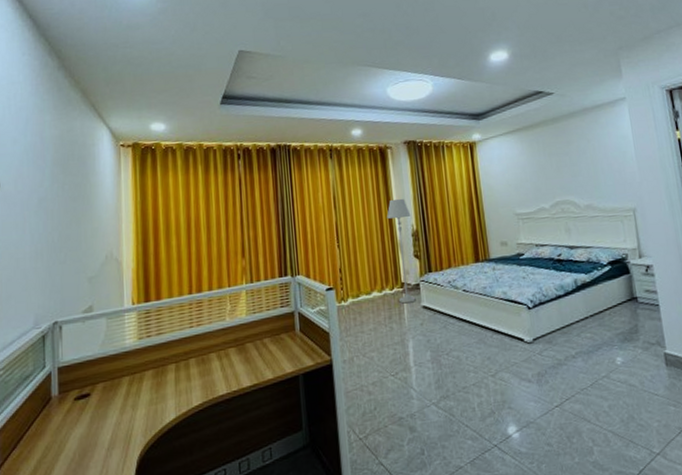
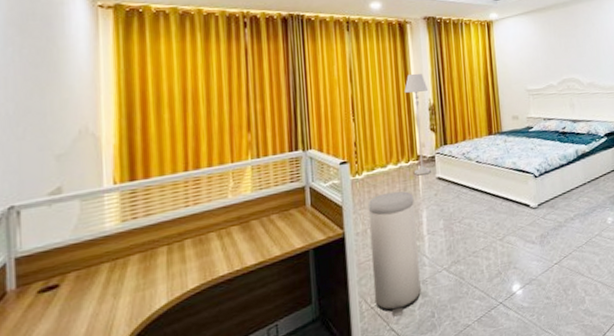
pedal bin: none [353,319,409,450] -> present [367,190,421,317]

